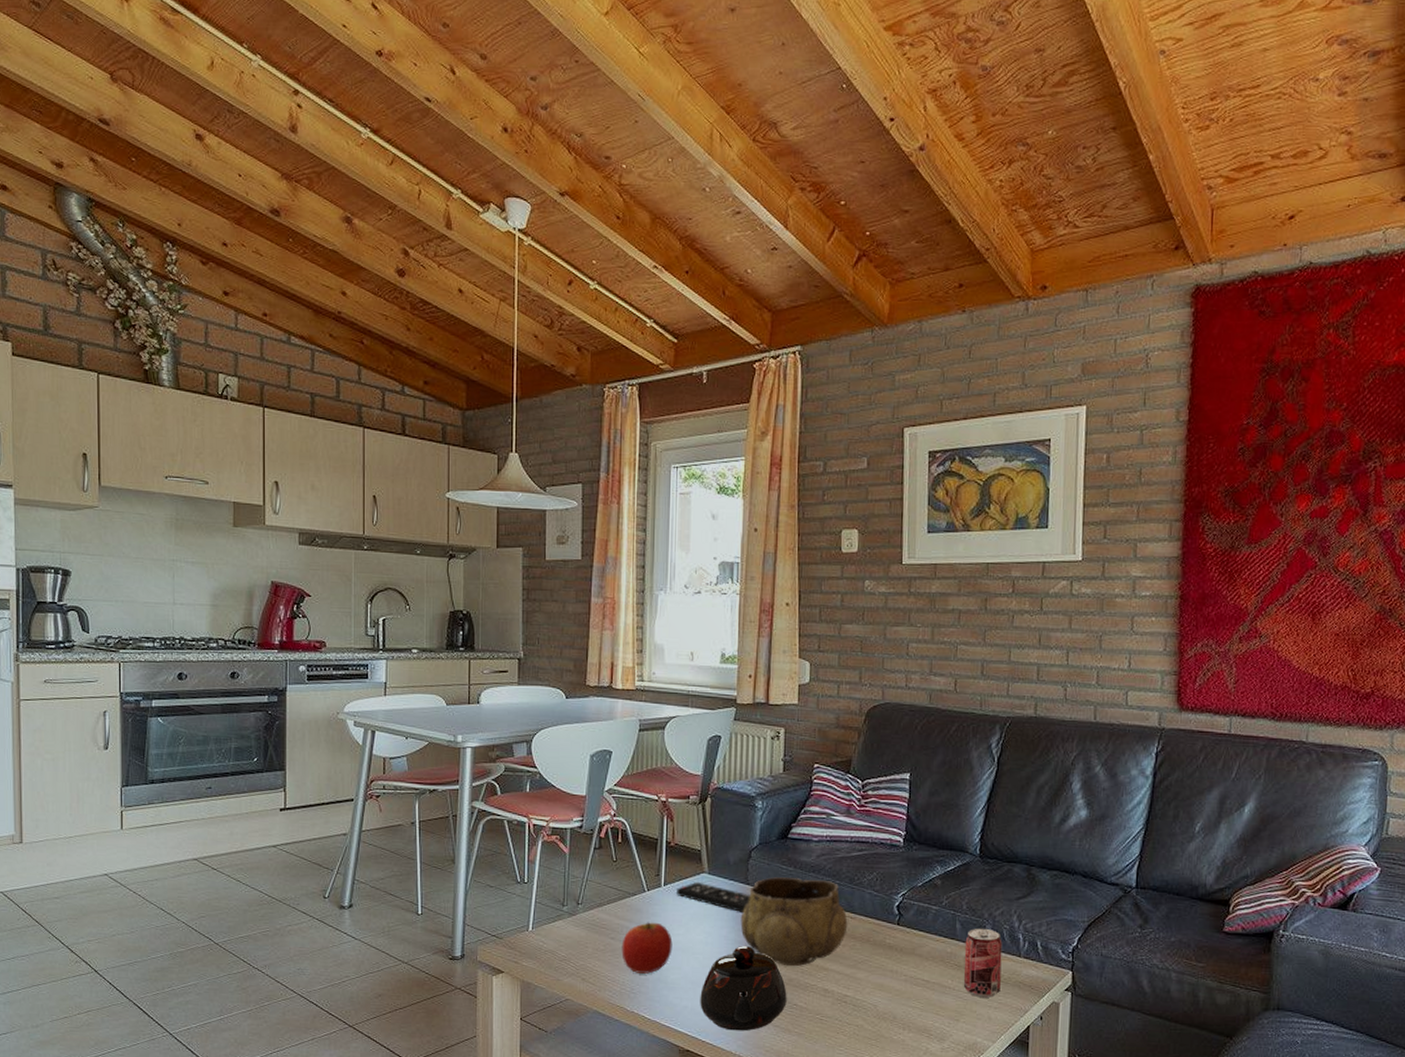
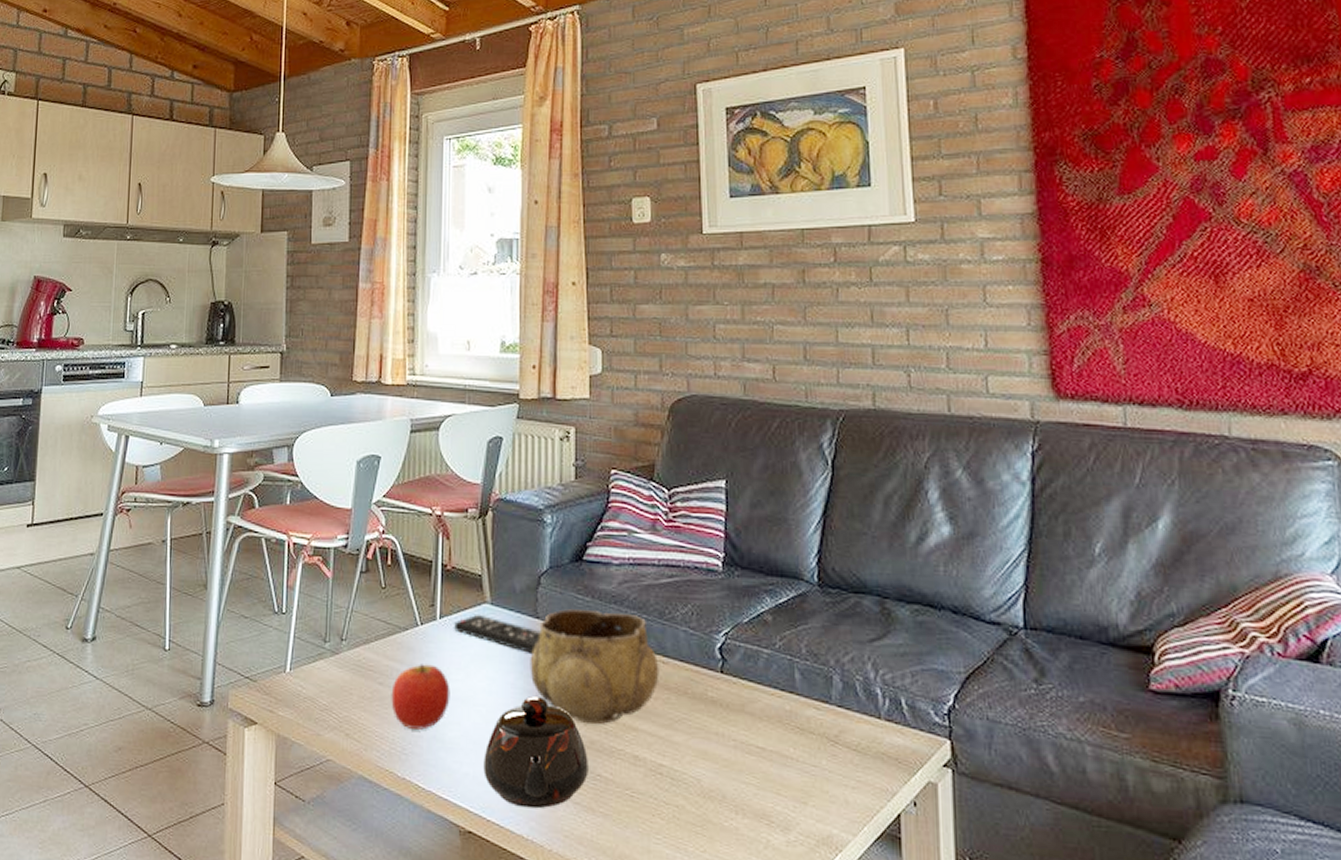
beverage can: present [964,928,1003,998] -> none [807,679,858,773]

